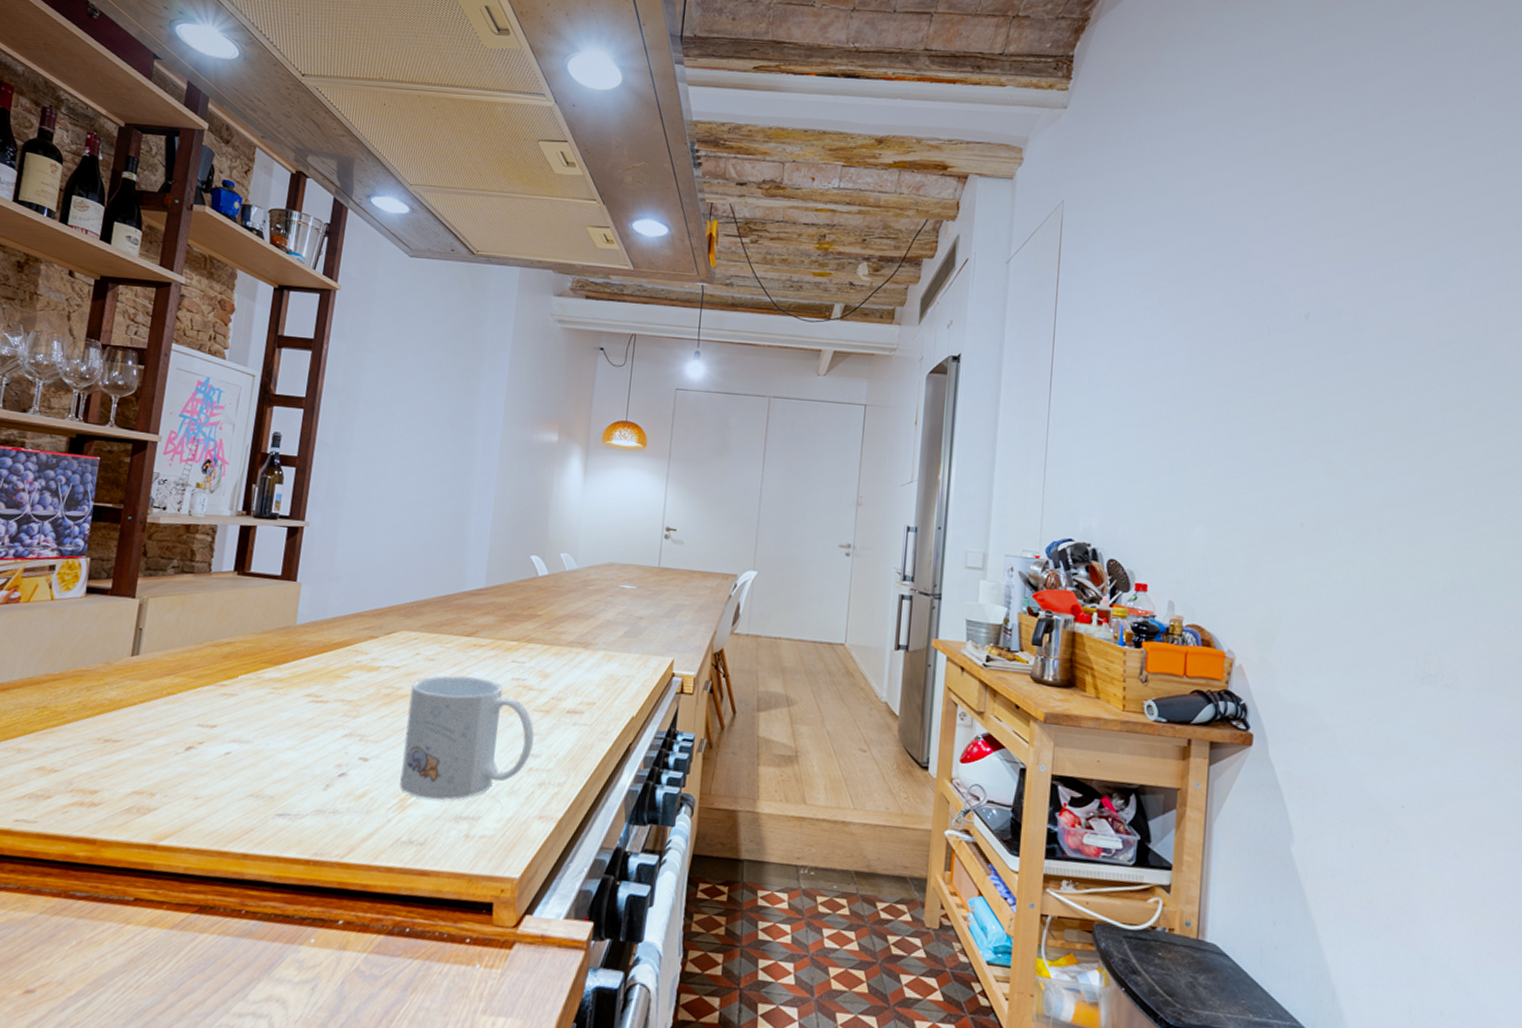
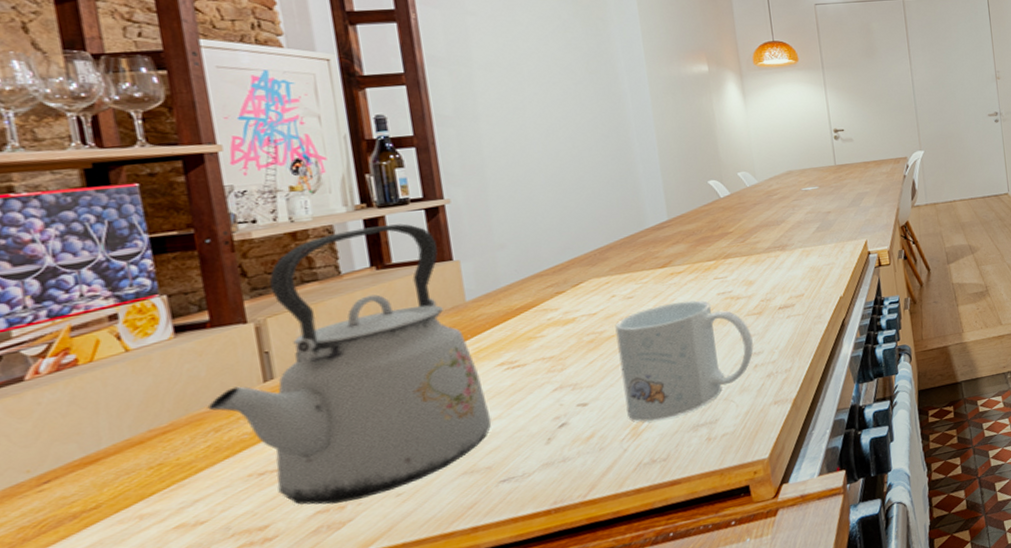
kettle: none [88,533,289,792] -> present [207,223,492,505]

